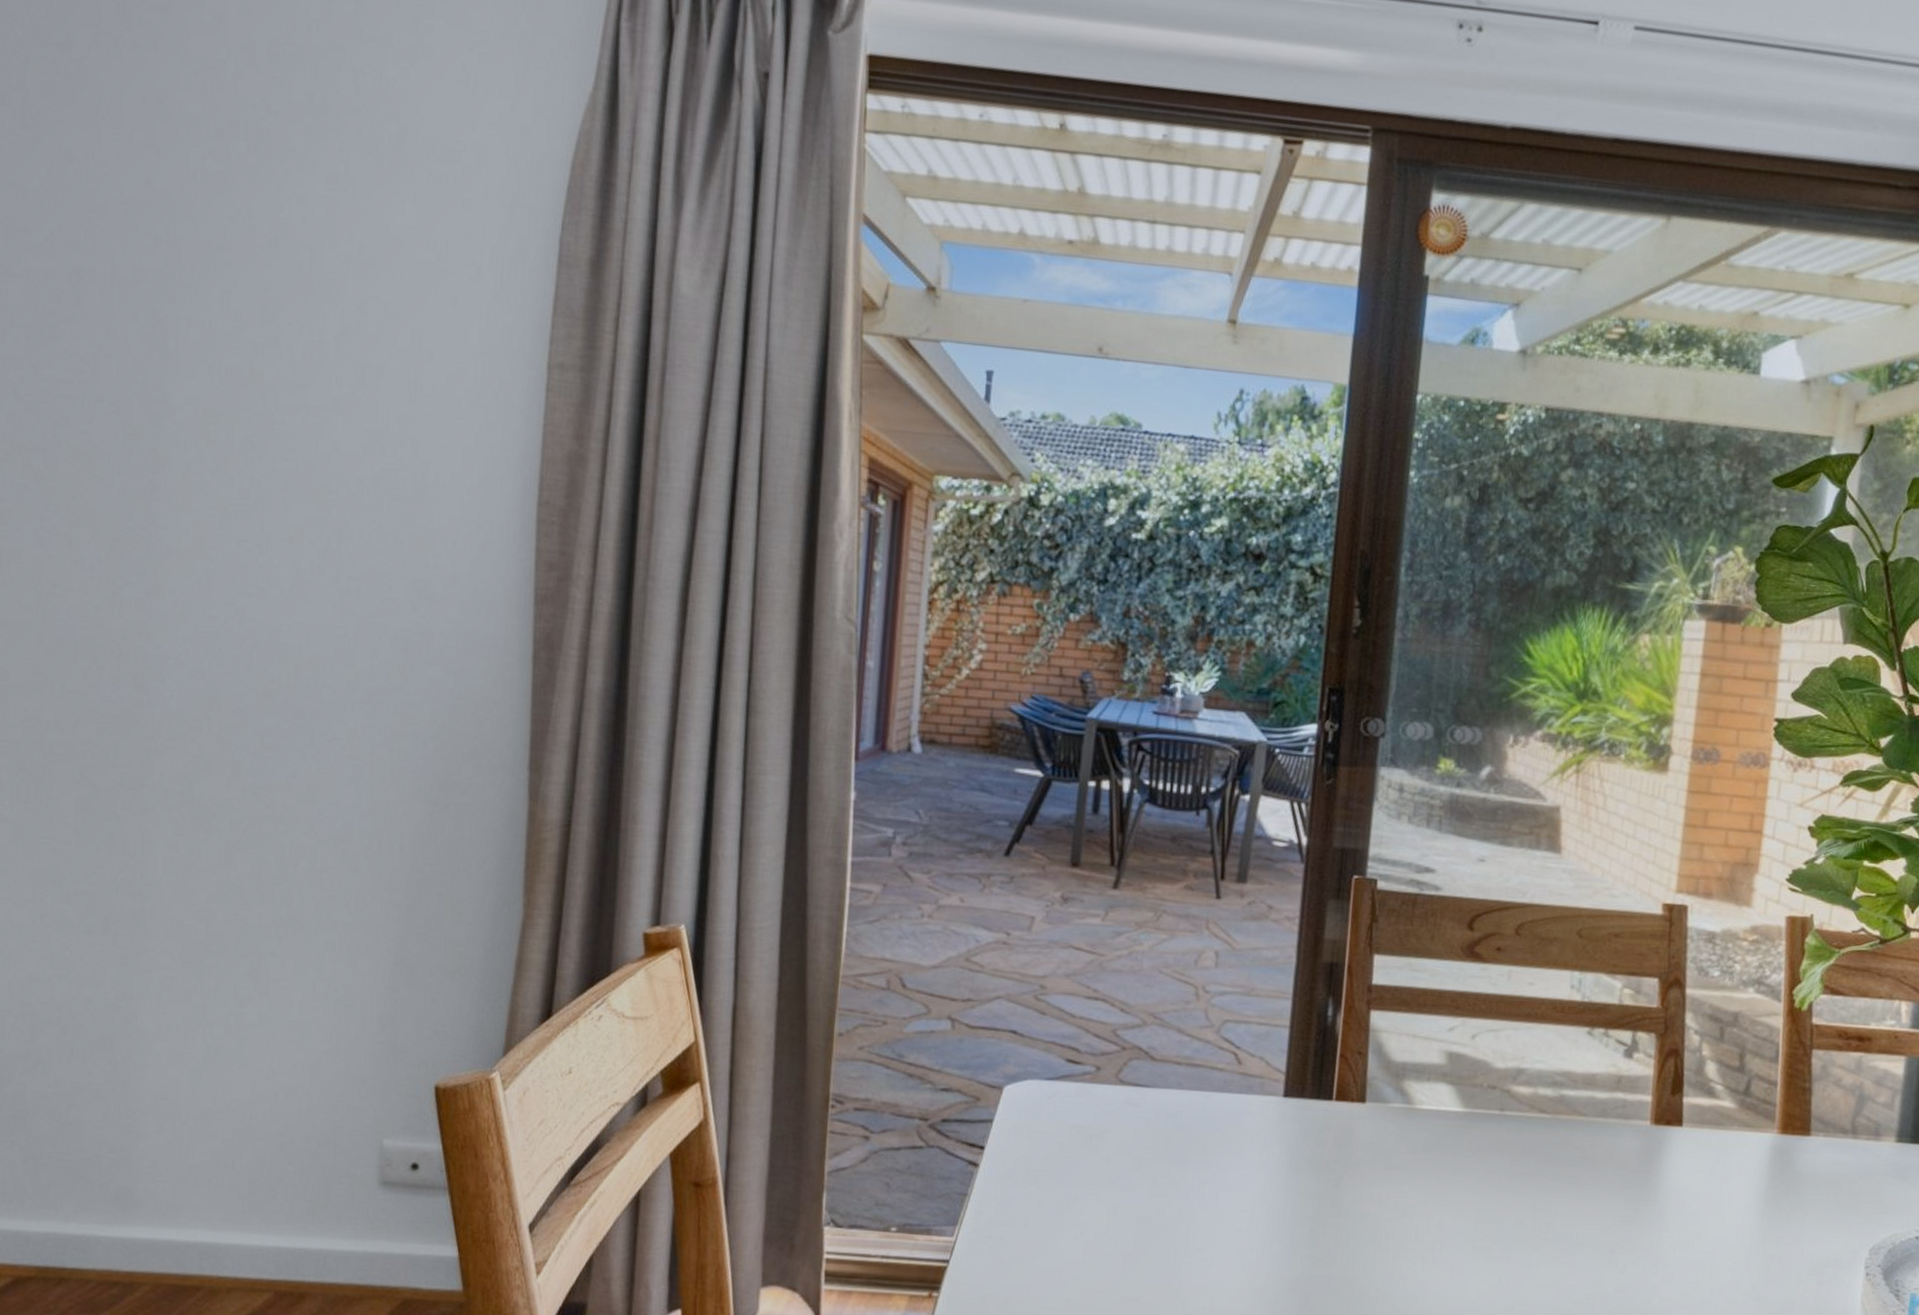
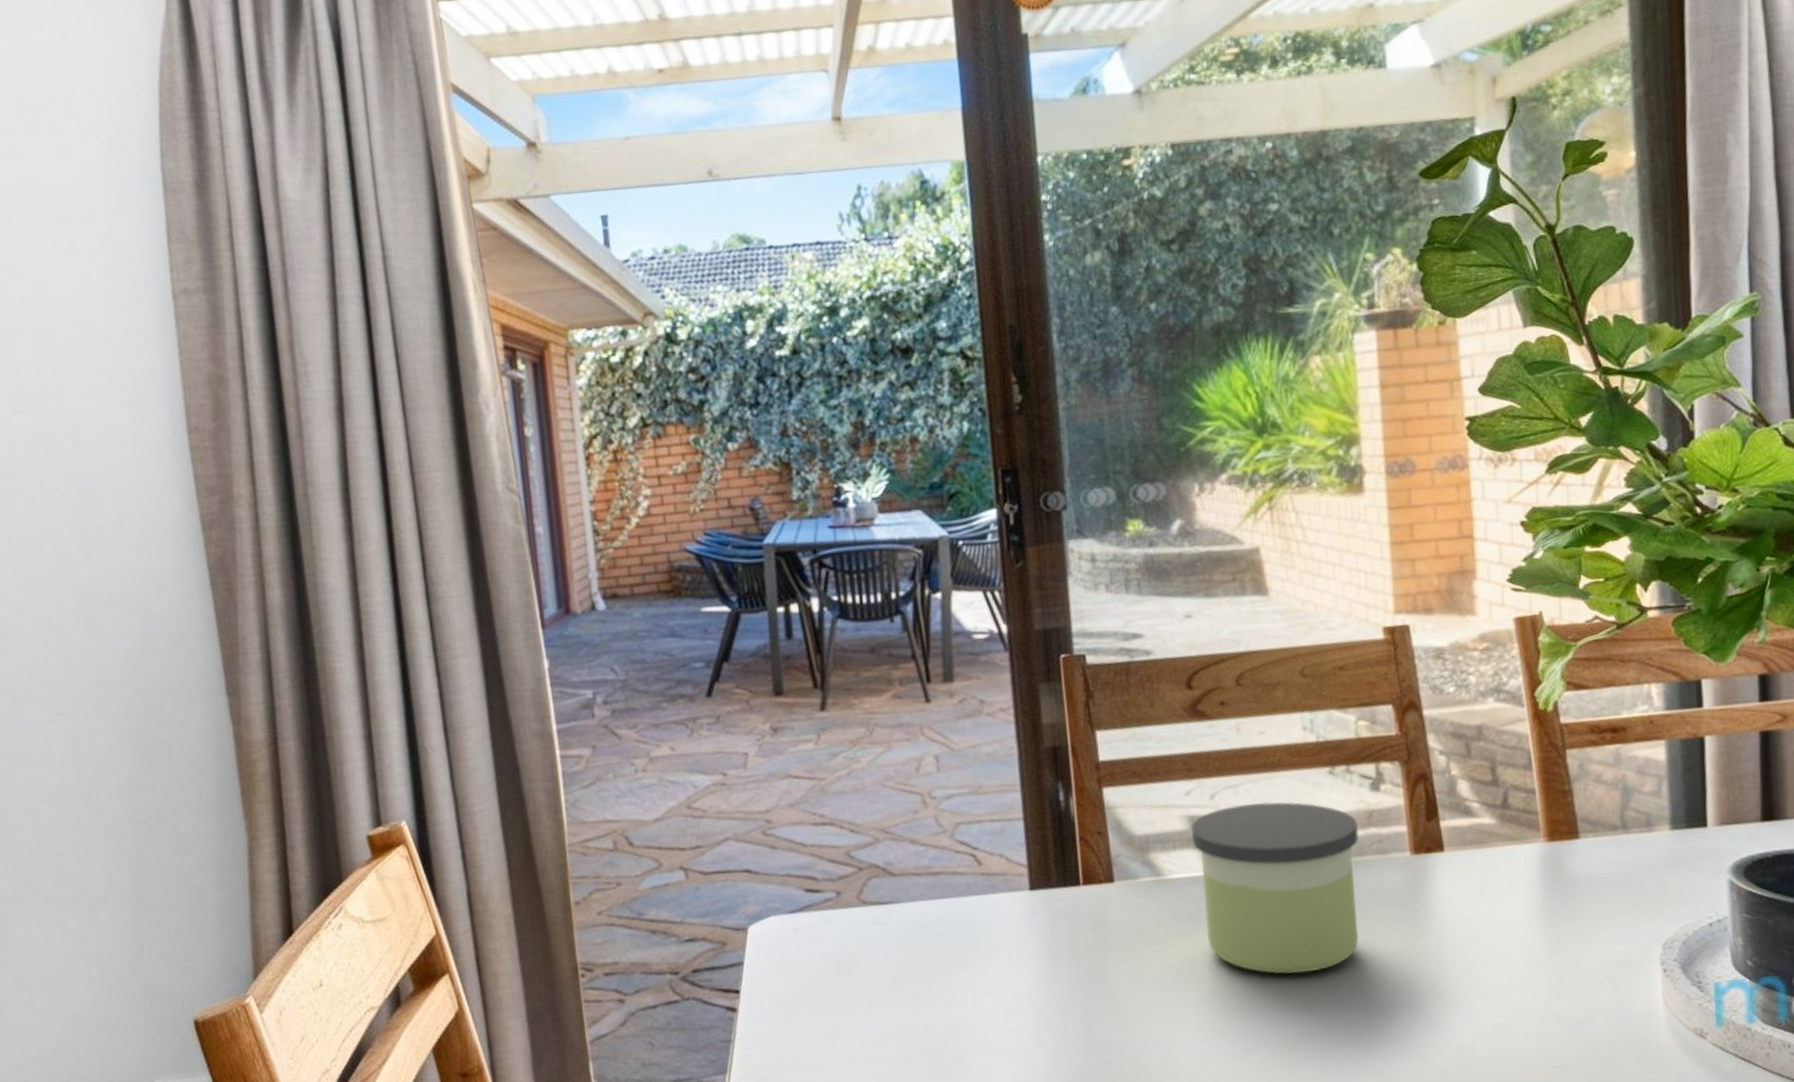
candle: none [1444,1049,1606,1221] -> present [1191,802,1360,975]

